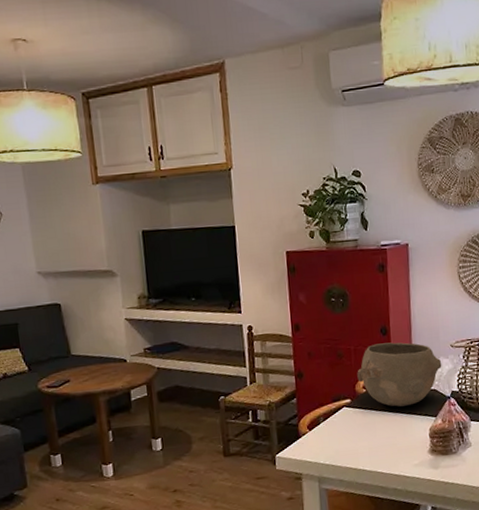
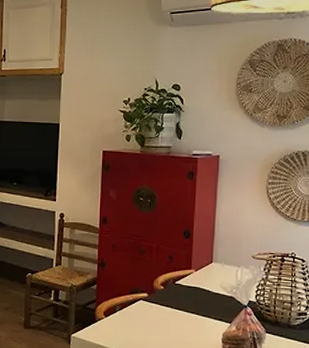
bowl: present [357,342,442,407] -> none [156,245,242,308]

